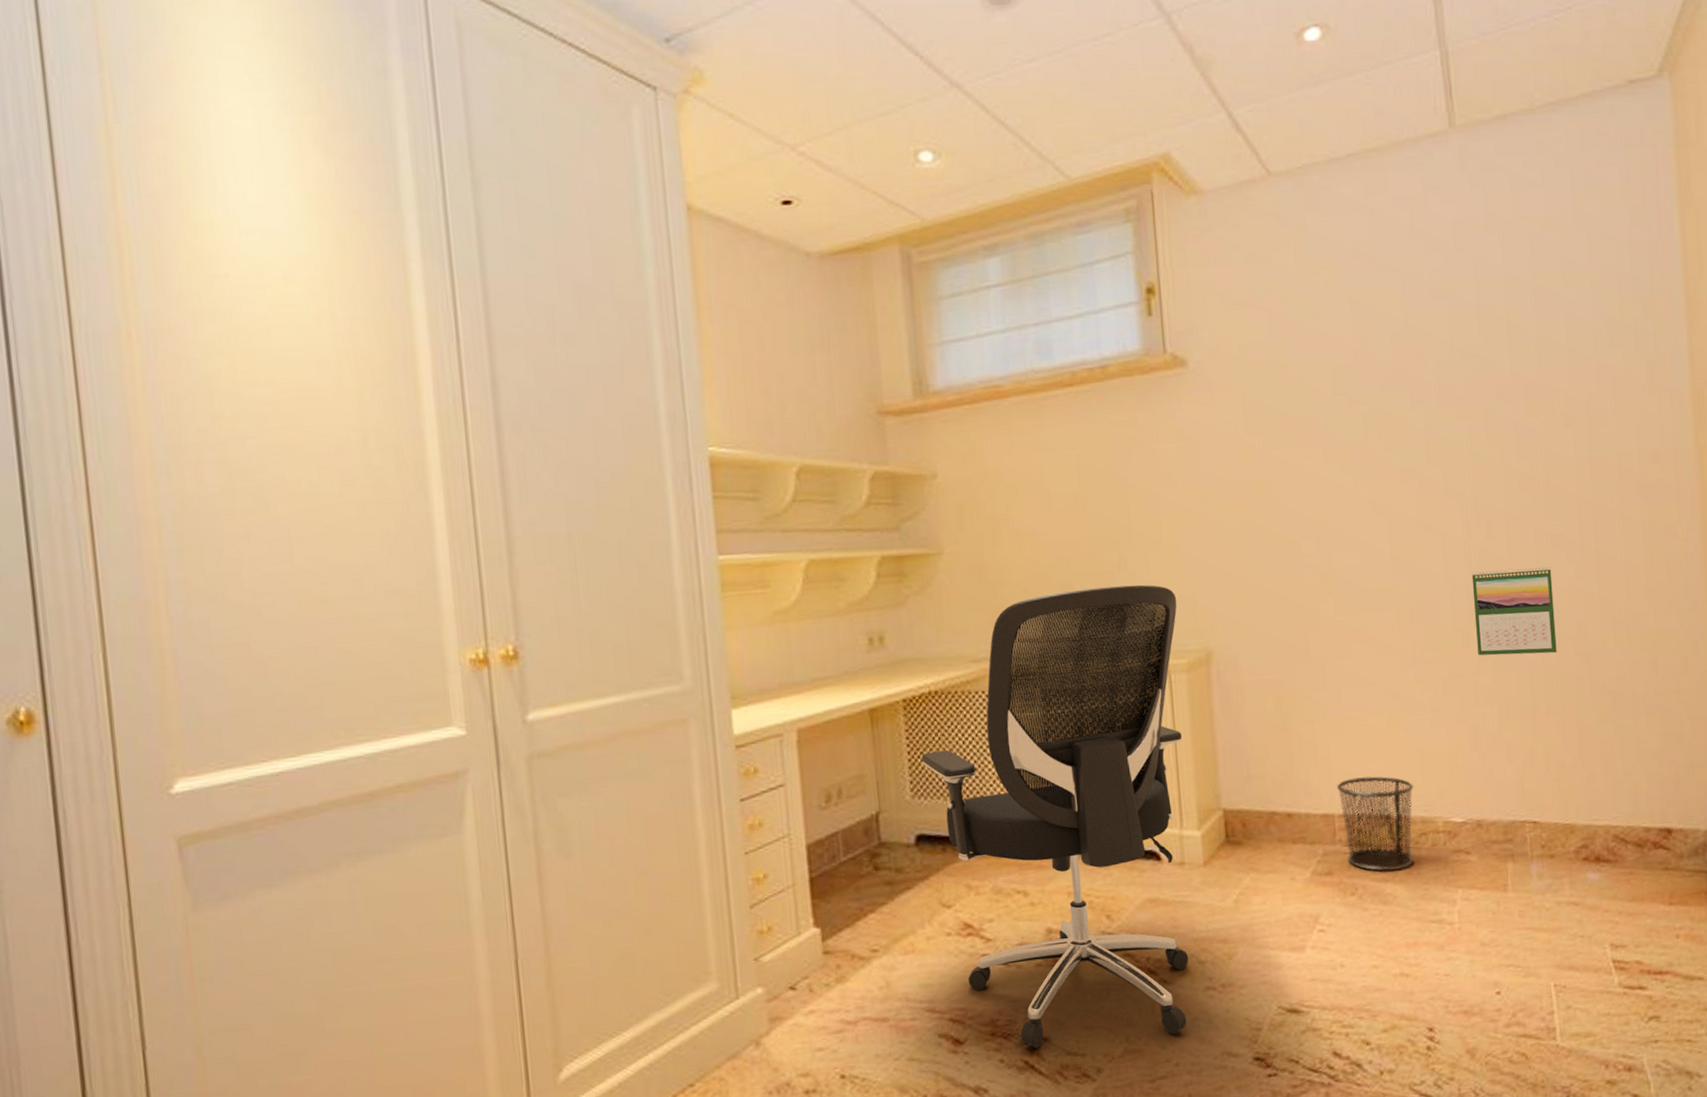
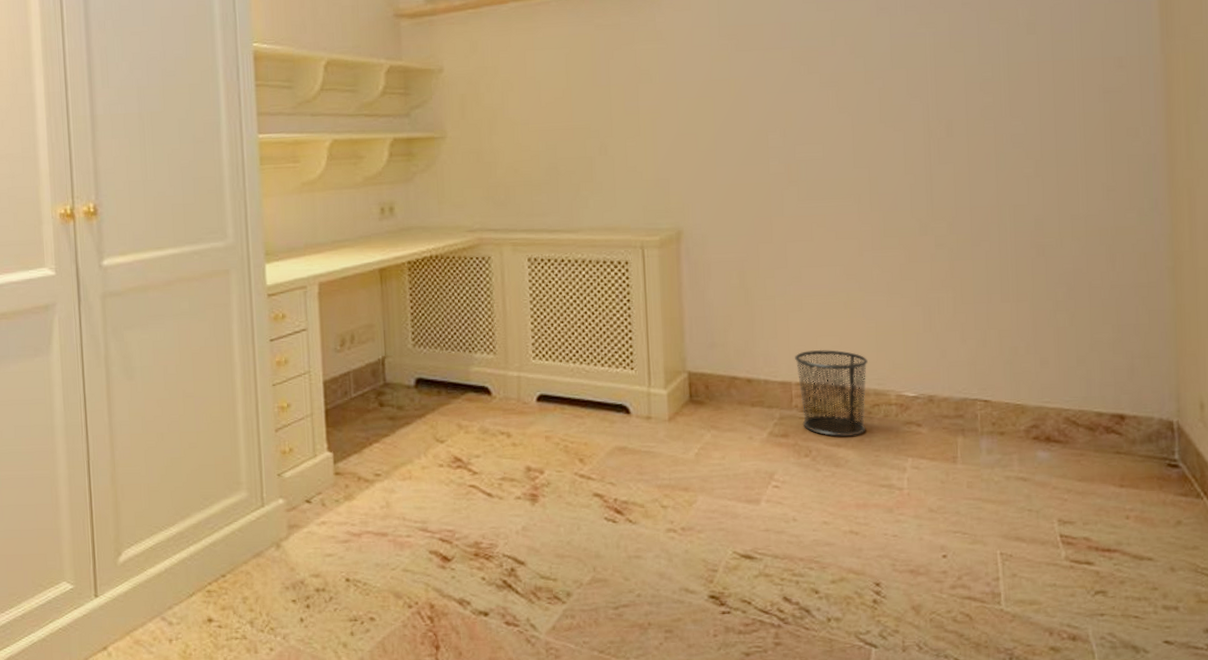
chair: present [921,584,1189,1048] -> none [422,169,653,570]
calendar: present [1471,567,1557,656] -> none [931,164,1013,245]

